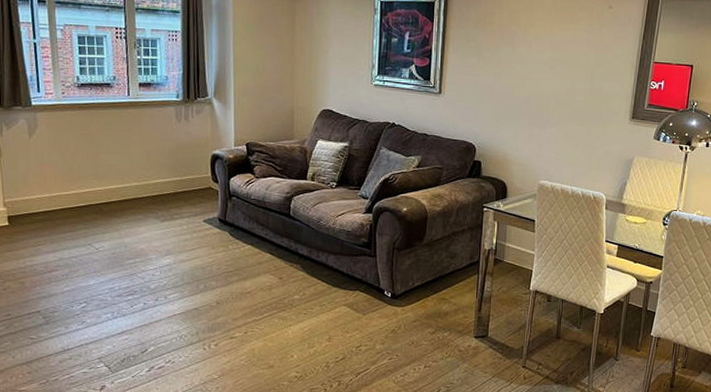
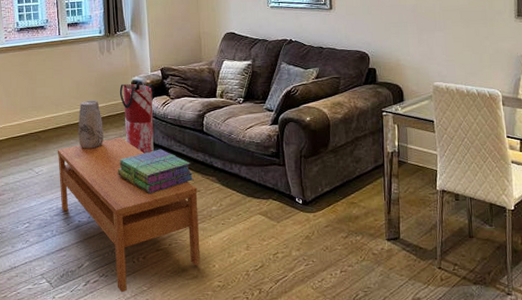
coffee table: none [121,215,279,380] -> present [57,137,200,293]
vase: none [147,172,177,226] -> present [78,100,103,149]
stack of books: none [190,231,276,278] -> present [117,149,194,193]
bag: none [197,155,238,235] -> present [119,81,155,154]

